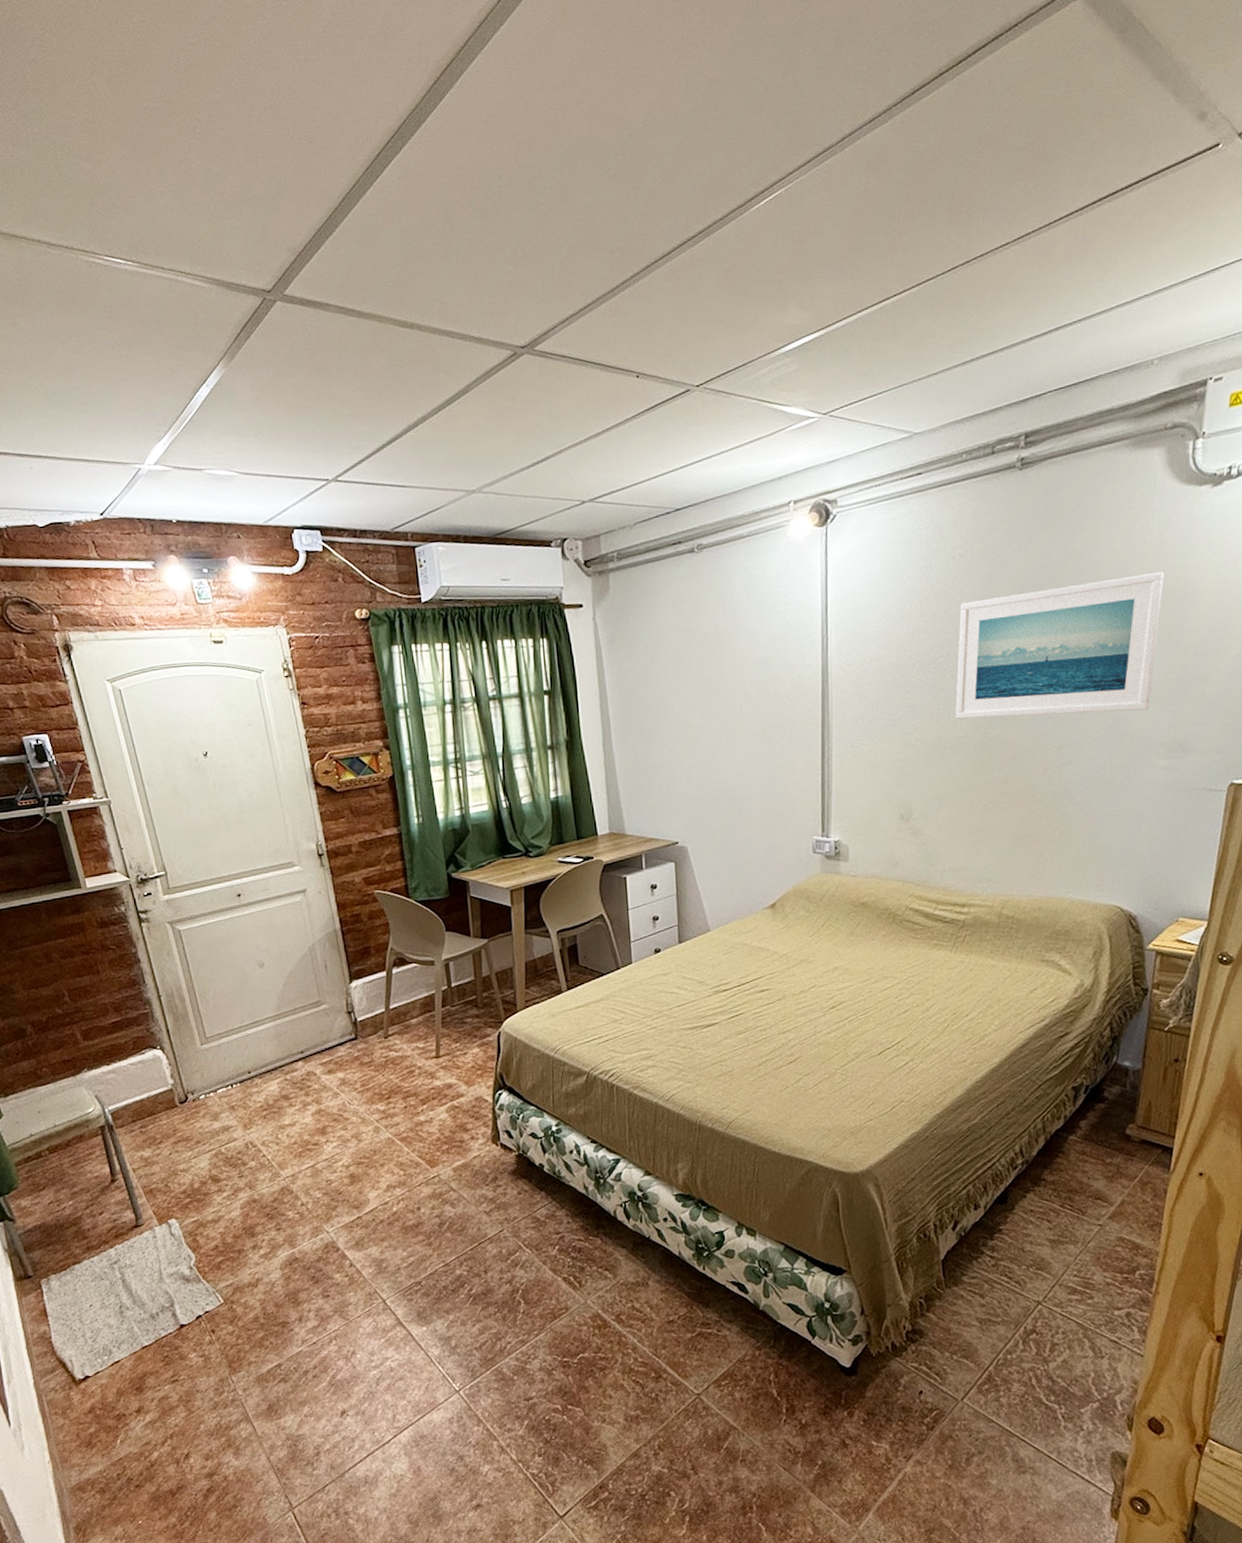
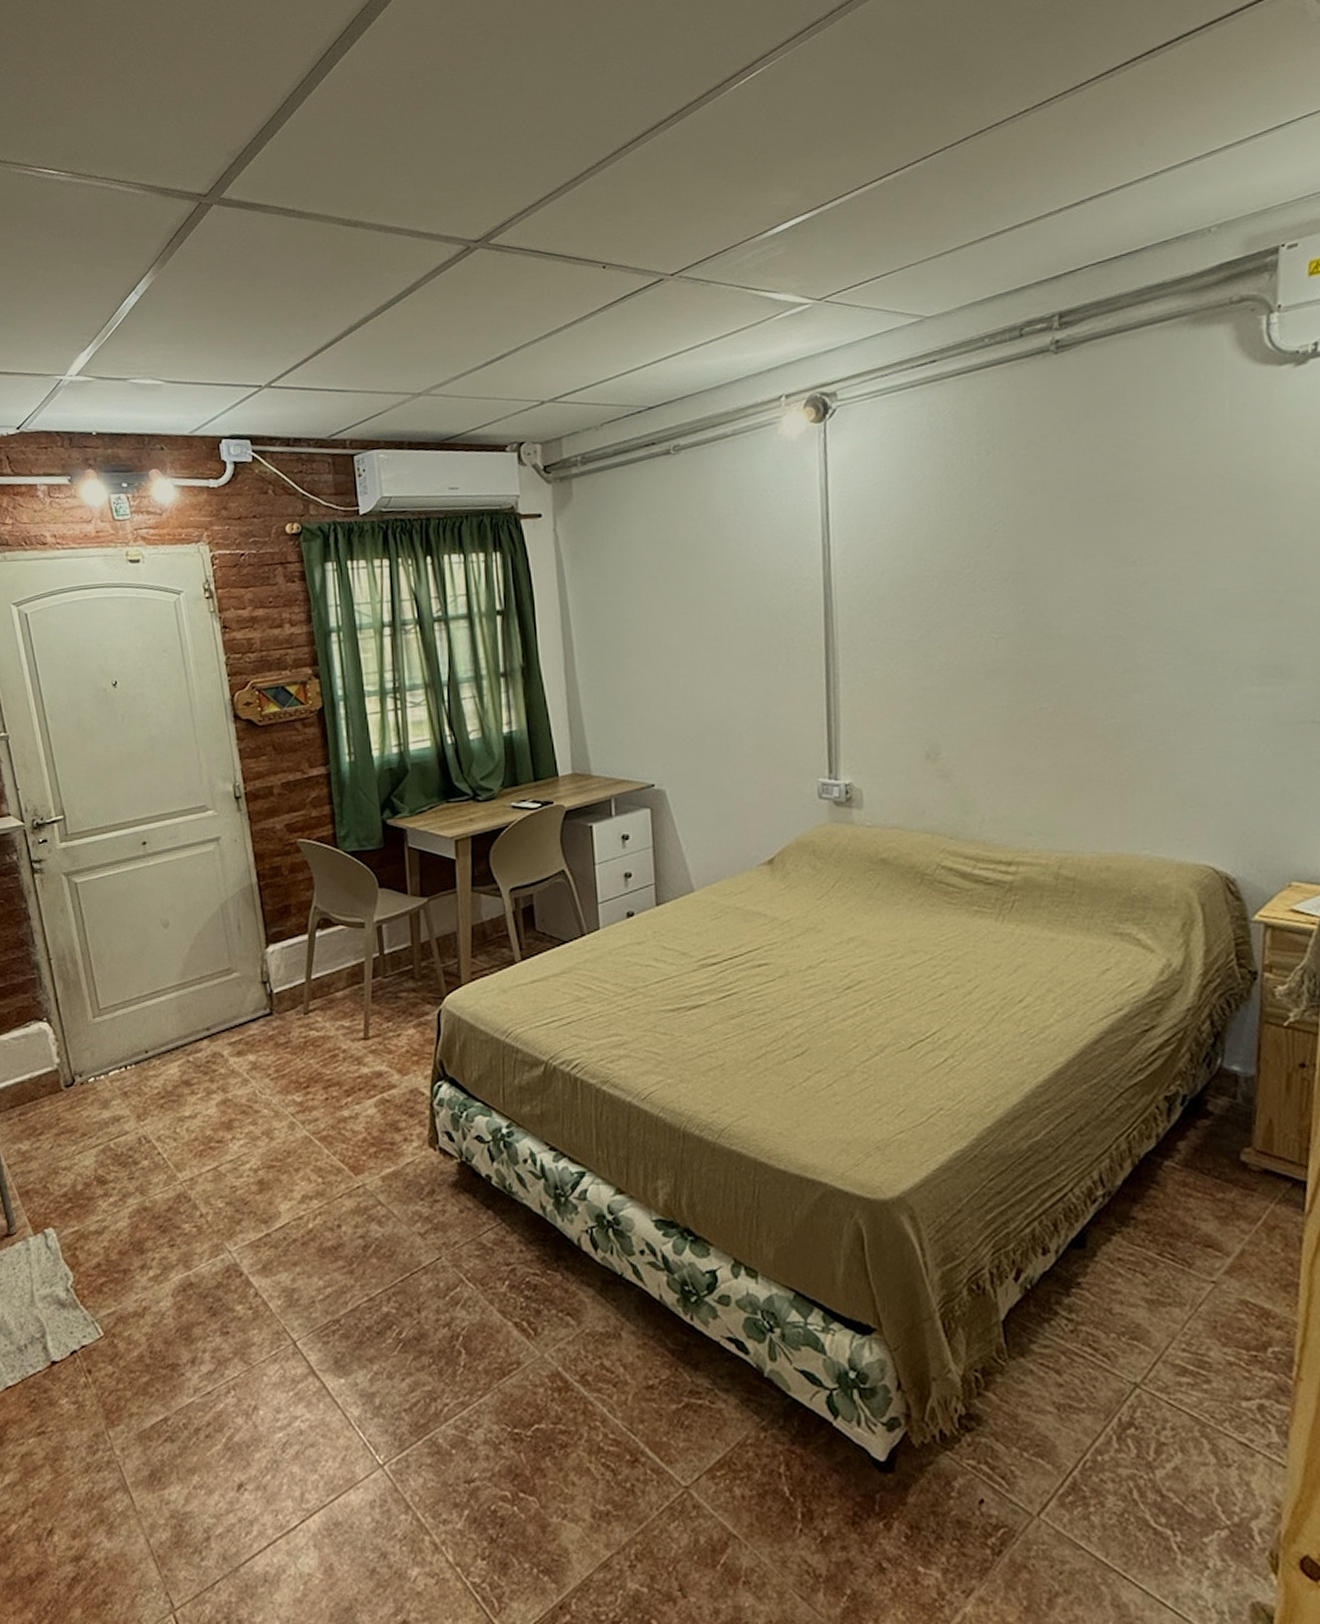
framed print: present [955,571,1165,719] -> none [988,464,1243,640]

